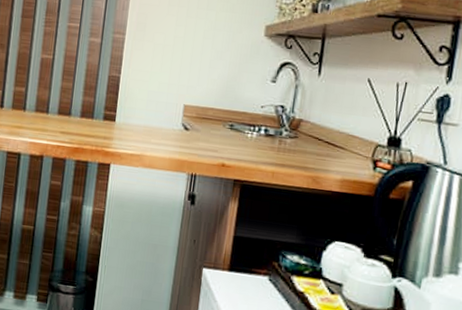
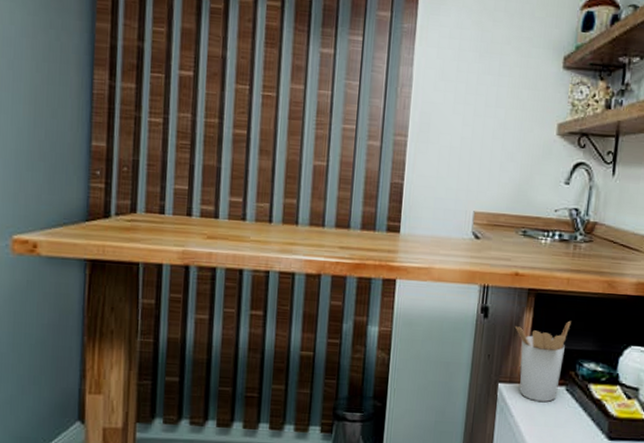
utensil holder: none [221,212,275,290] -> present [515,320,571,402]

